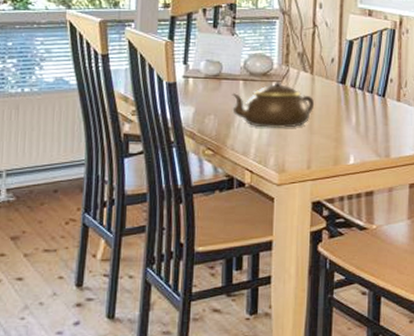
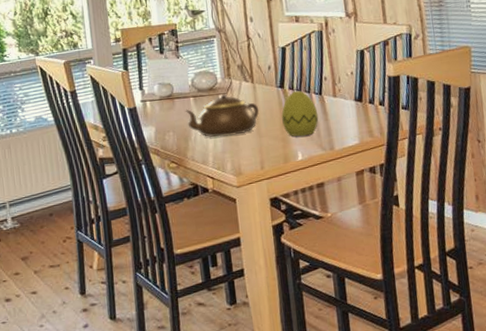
decorative egg: none [338,90,378,139] -> present [281,91,319,137]

